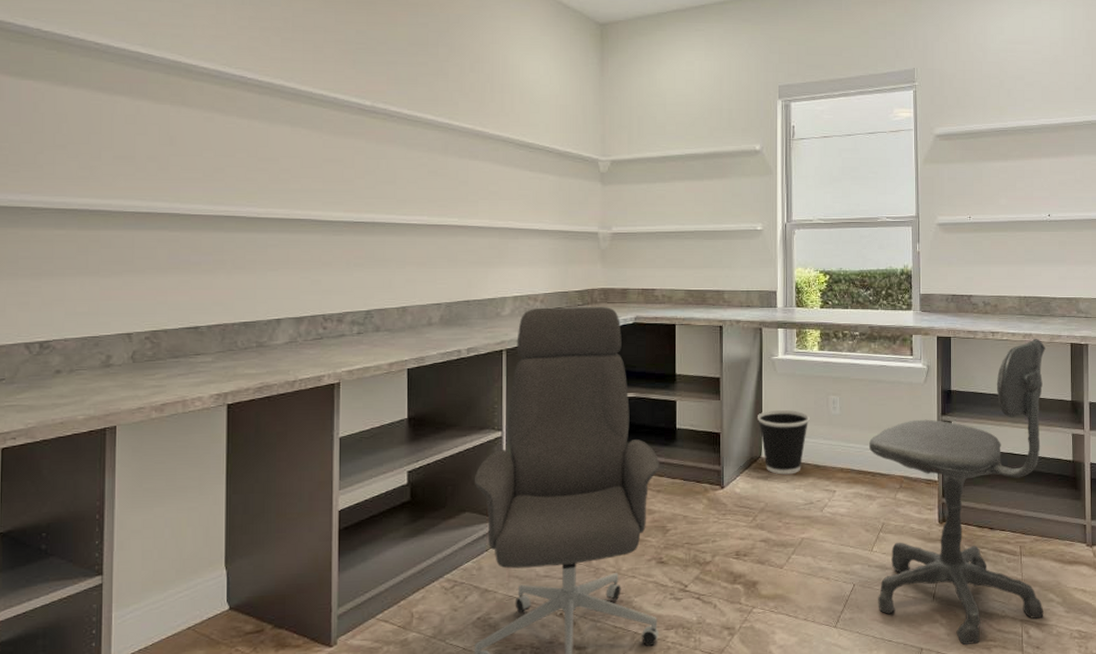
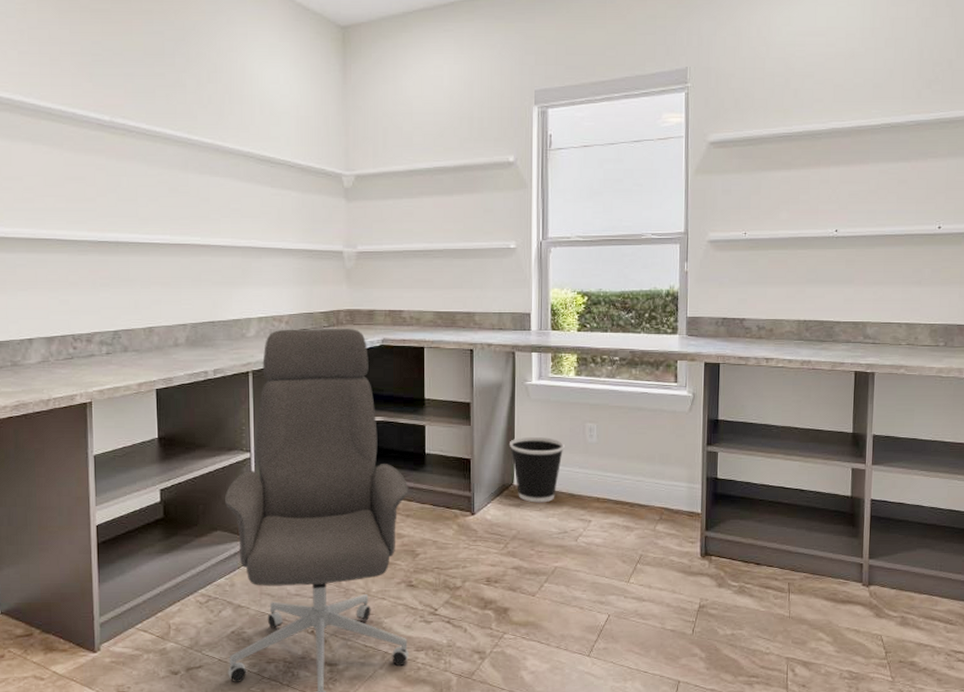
office chair: present [869,339,1046,646] -> none [628,366,826,680]

